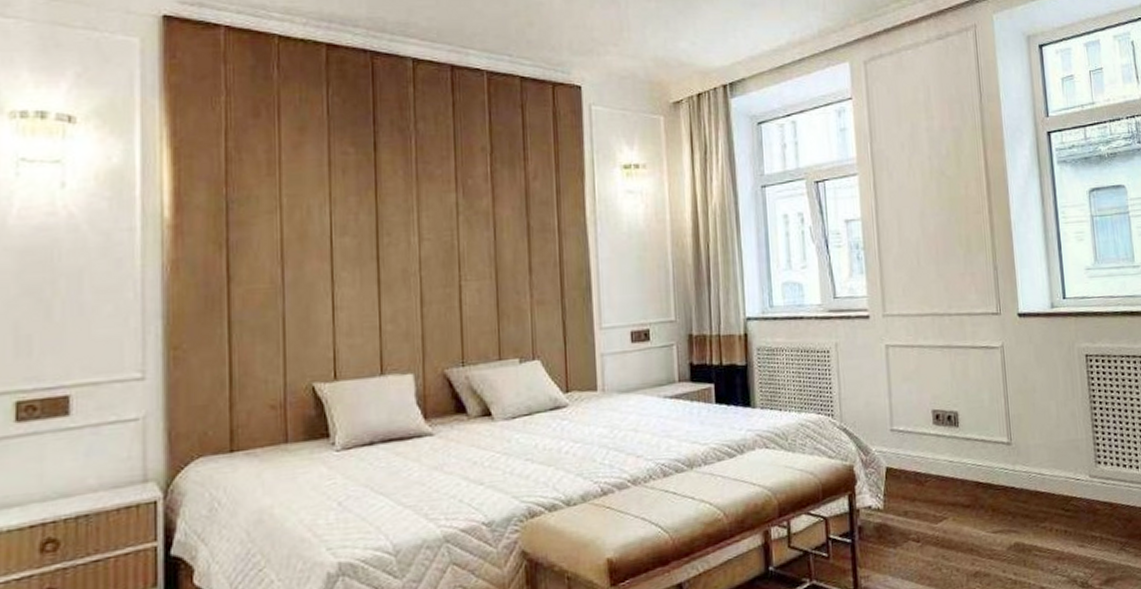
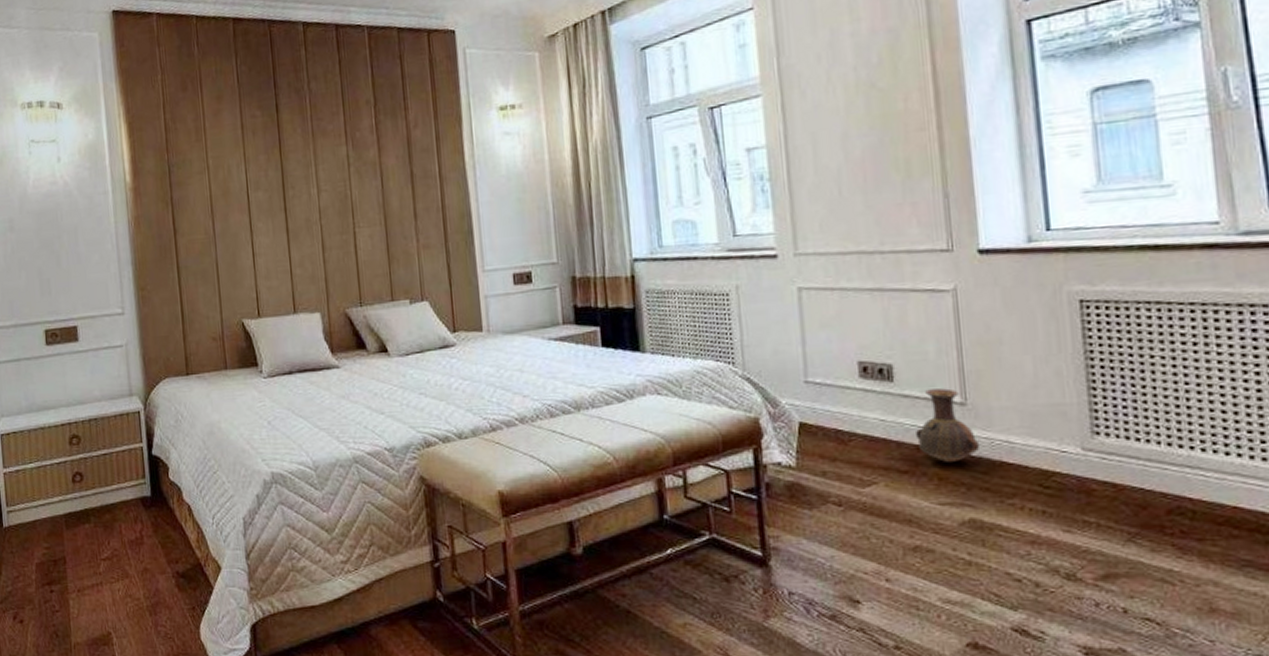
vase: none [976,431,1022,496] -> present [916,388,981,464]

